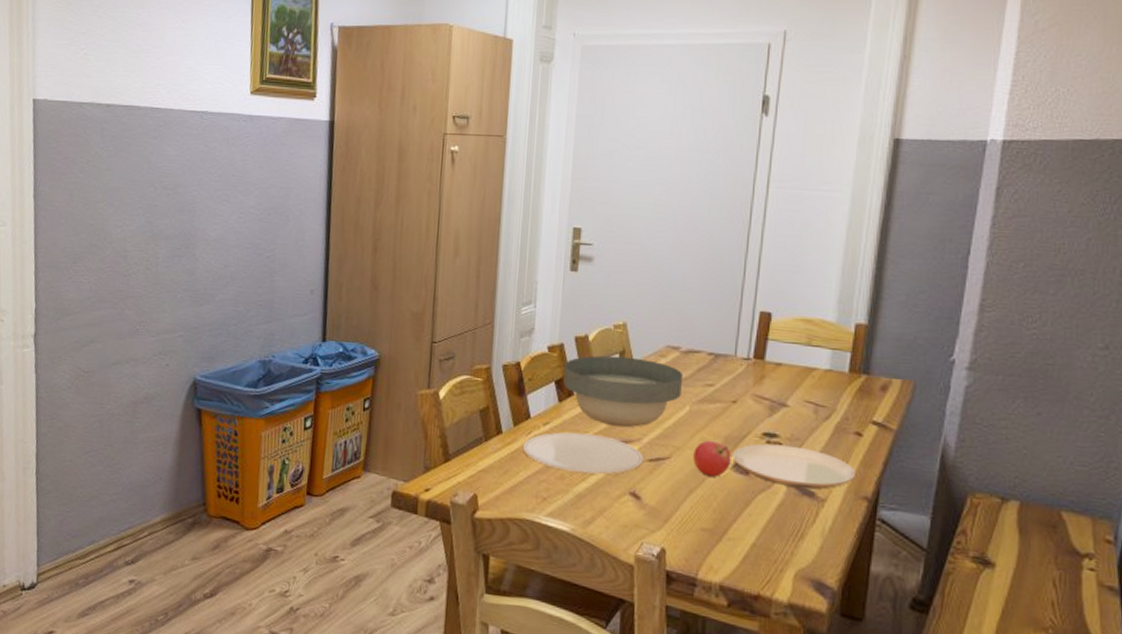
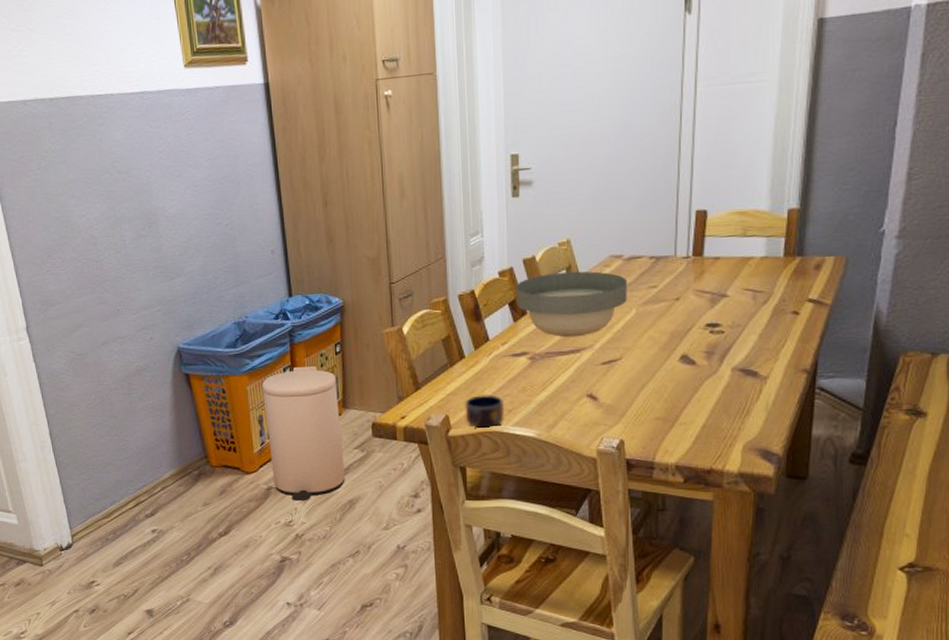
pedal bin: none [274,418,361,570] -> present [261,366,345,502]
mug: none [495,476,539,516] -> present [464,394,505,429]
plate: present [523,432,644,475] -> none [486,347,597,384]
fruit: present [693,440,731,477] -> none [643,337,678,371]
plate: present [733,443,855,489] -> none [679,332,794,370]

